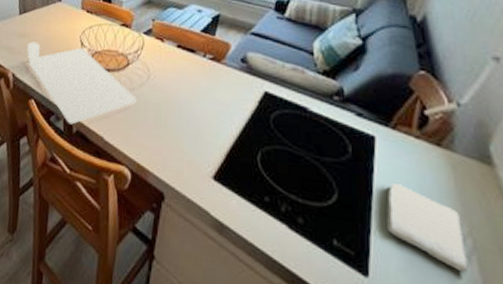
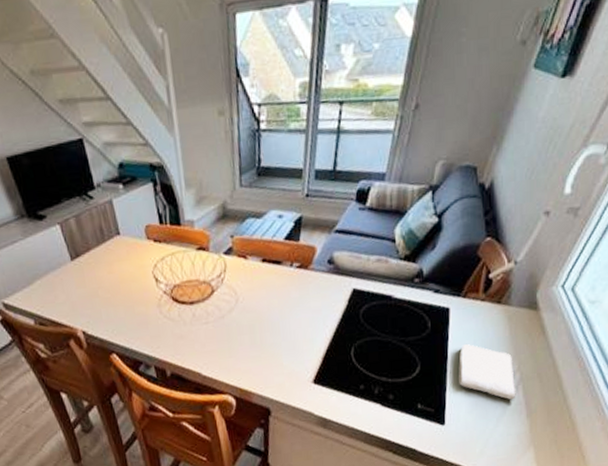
cutting board: present [27,42,136,125] -> none [91,285,229,369]

